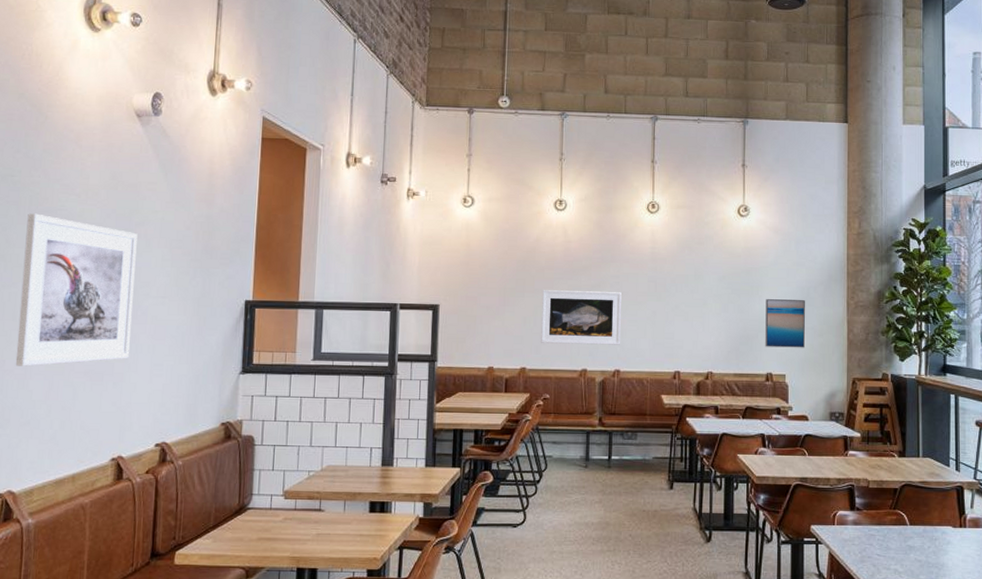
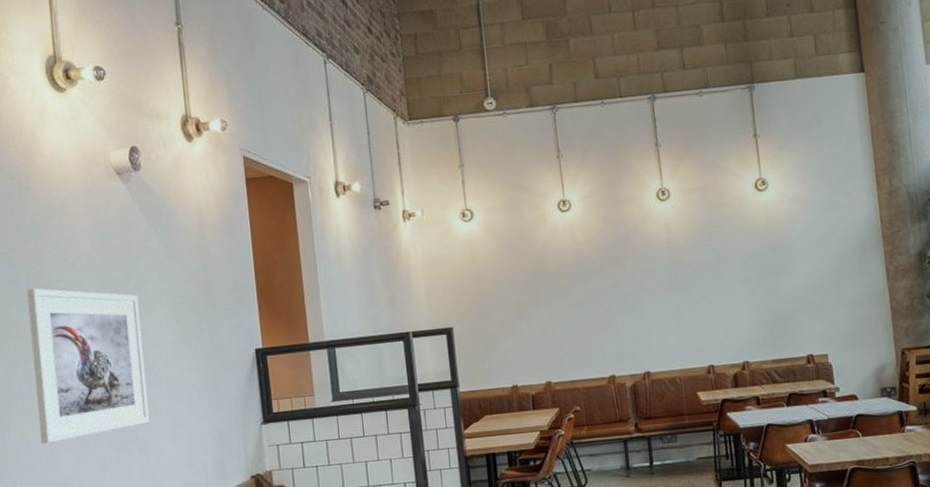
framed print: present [541,290,621,345] -> none [558,290,647,354]
wall art: present [765,299,805,348] -> none [797,272,845,328]

